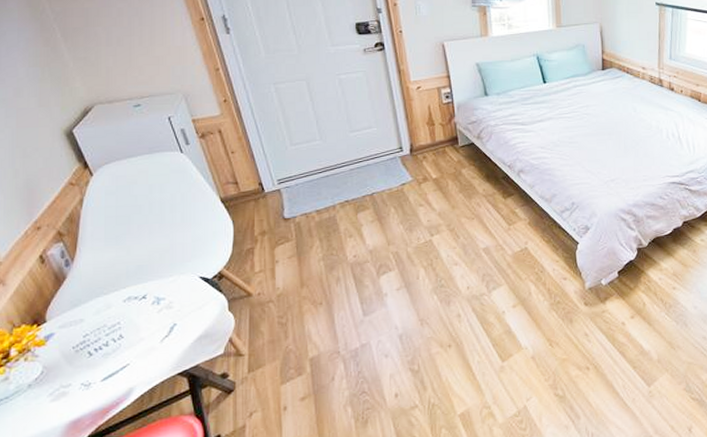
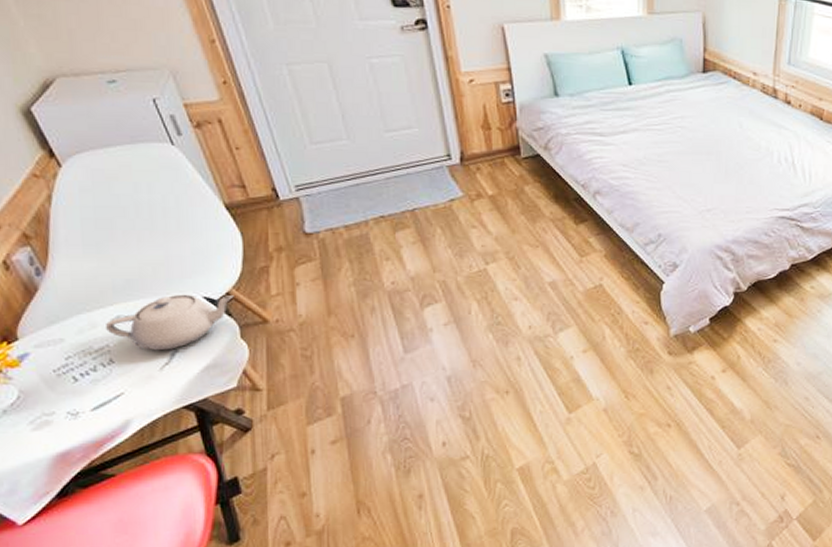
teapot: none [117,274,225,326] -> present [105,294,234,351]

